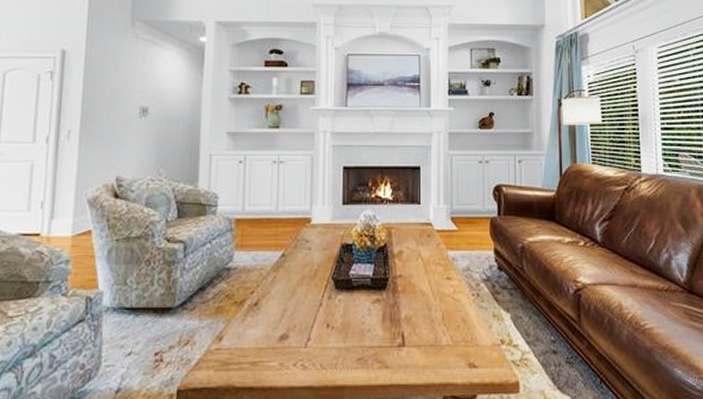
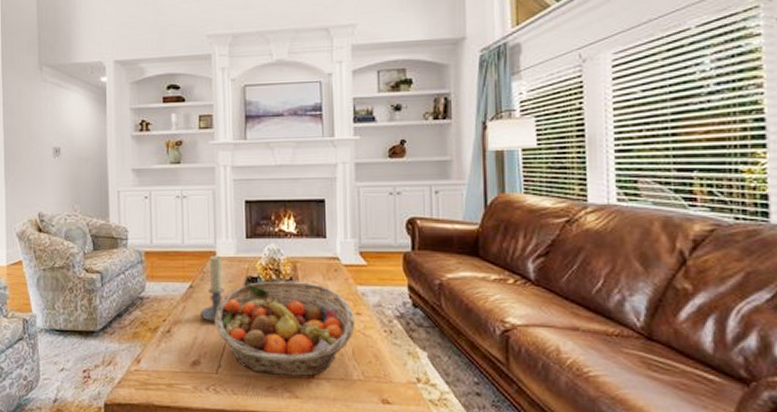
candle holder: none [290,222,319,292] -> present [199,255,226,322]
fruit basket: none [306,247,445,346] -> present [214,281,355,377]

